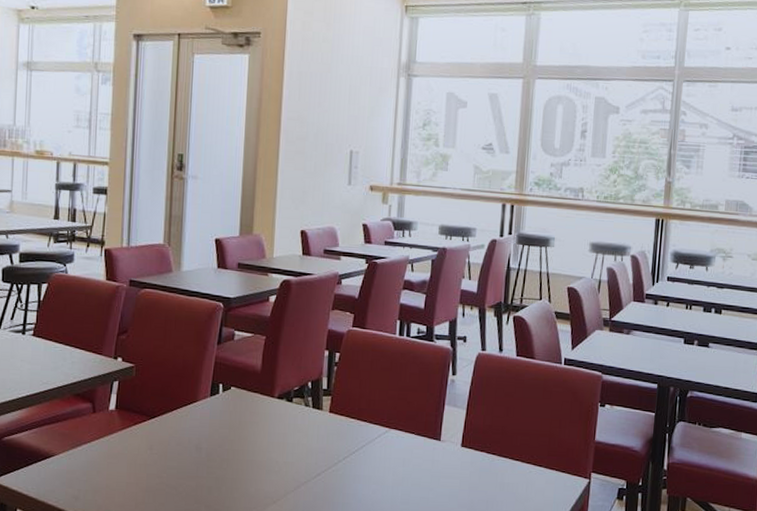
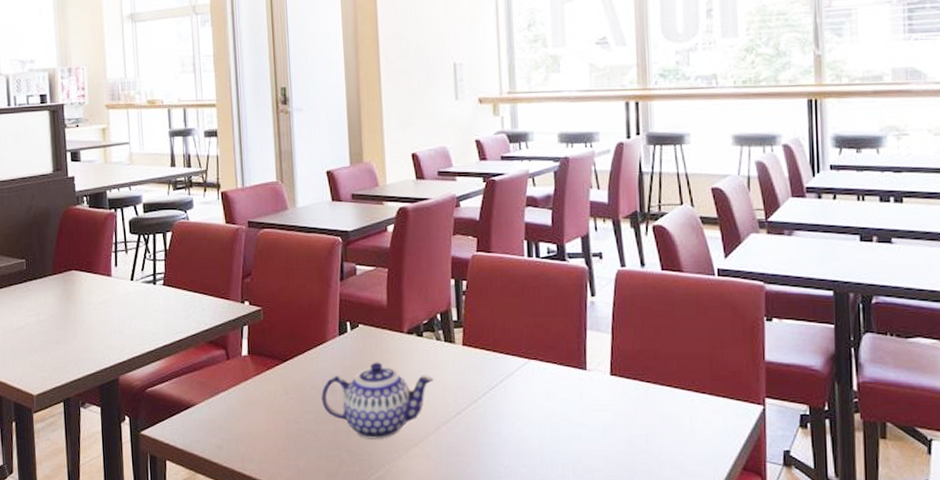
teapot: none [186,423,298,496] -> present [321,362,434,439]

